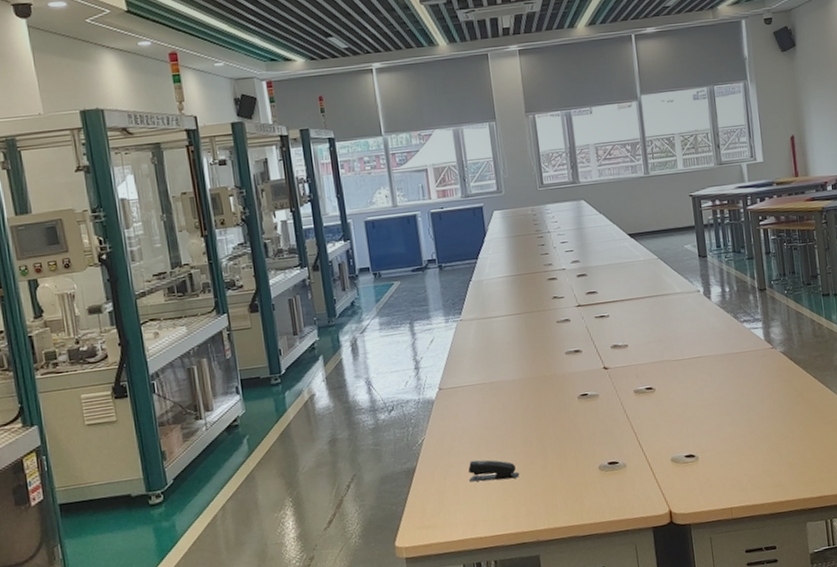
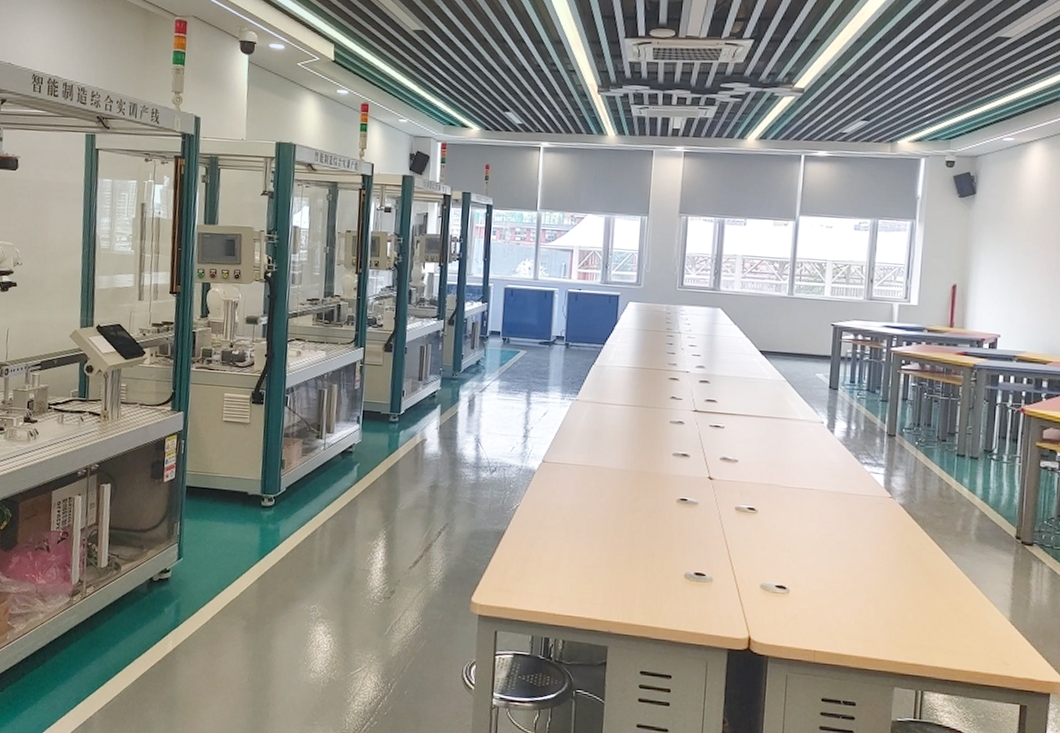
stapler: present [468,460,520,482] -> none [554,537,605,565]

